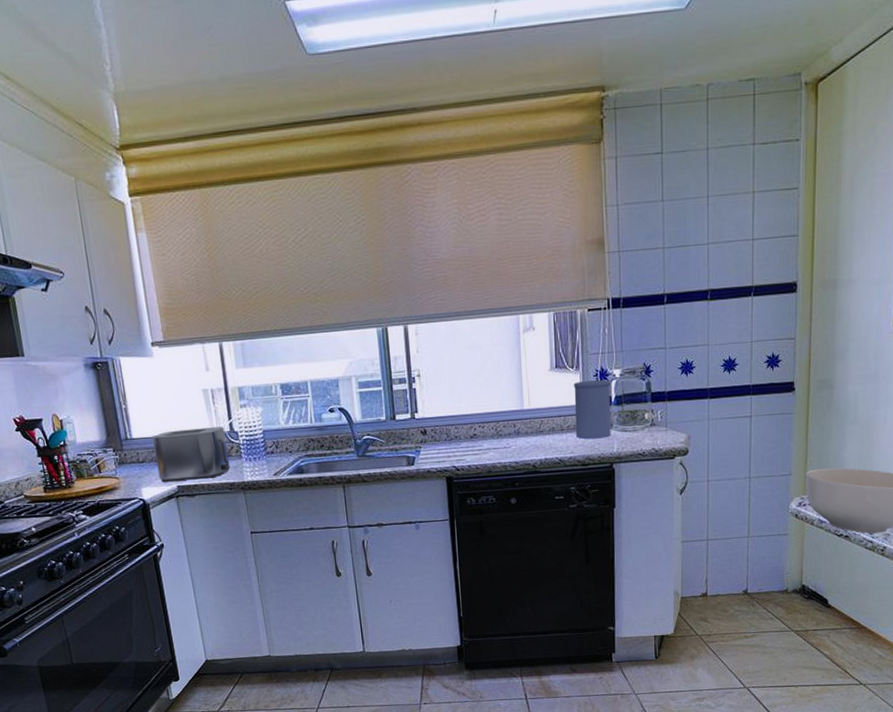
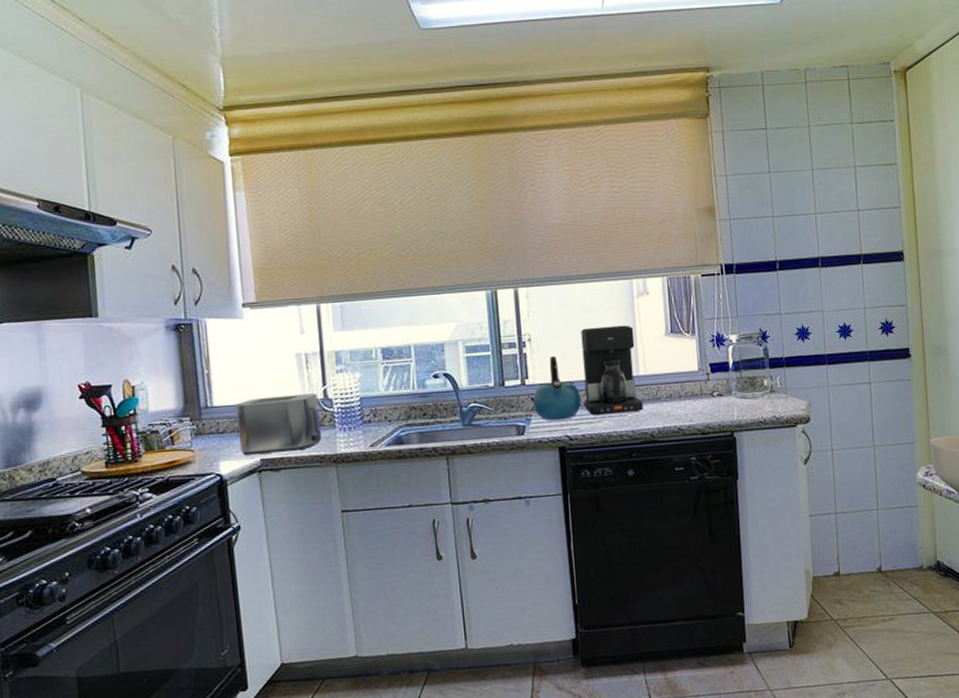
kettle: none [422,391,467,453] -> present [533,356,581,421]
coffee maker: none [468,360,527,448] -> present [581,325,643,416]
canister: present [574,379,611,440] -> none [690,345,731,407]

